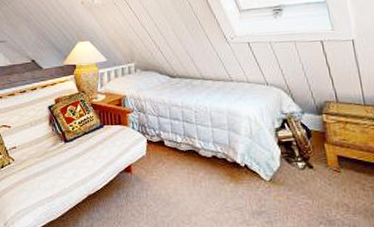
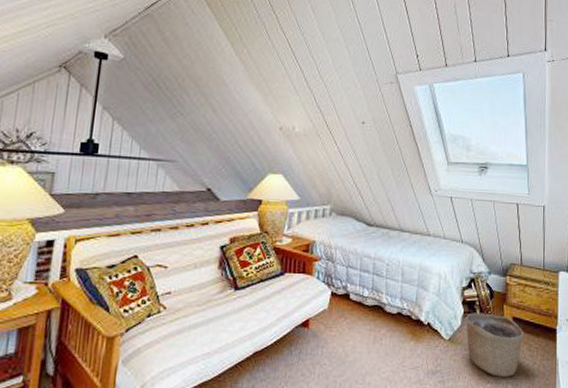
basket: none [283,153,354,217] -> present [465,312,523,377]

